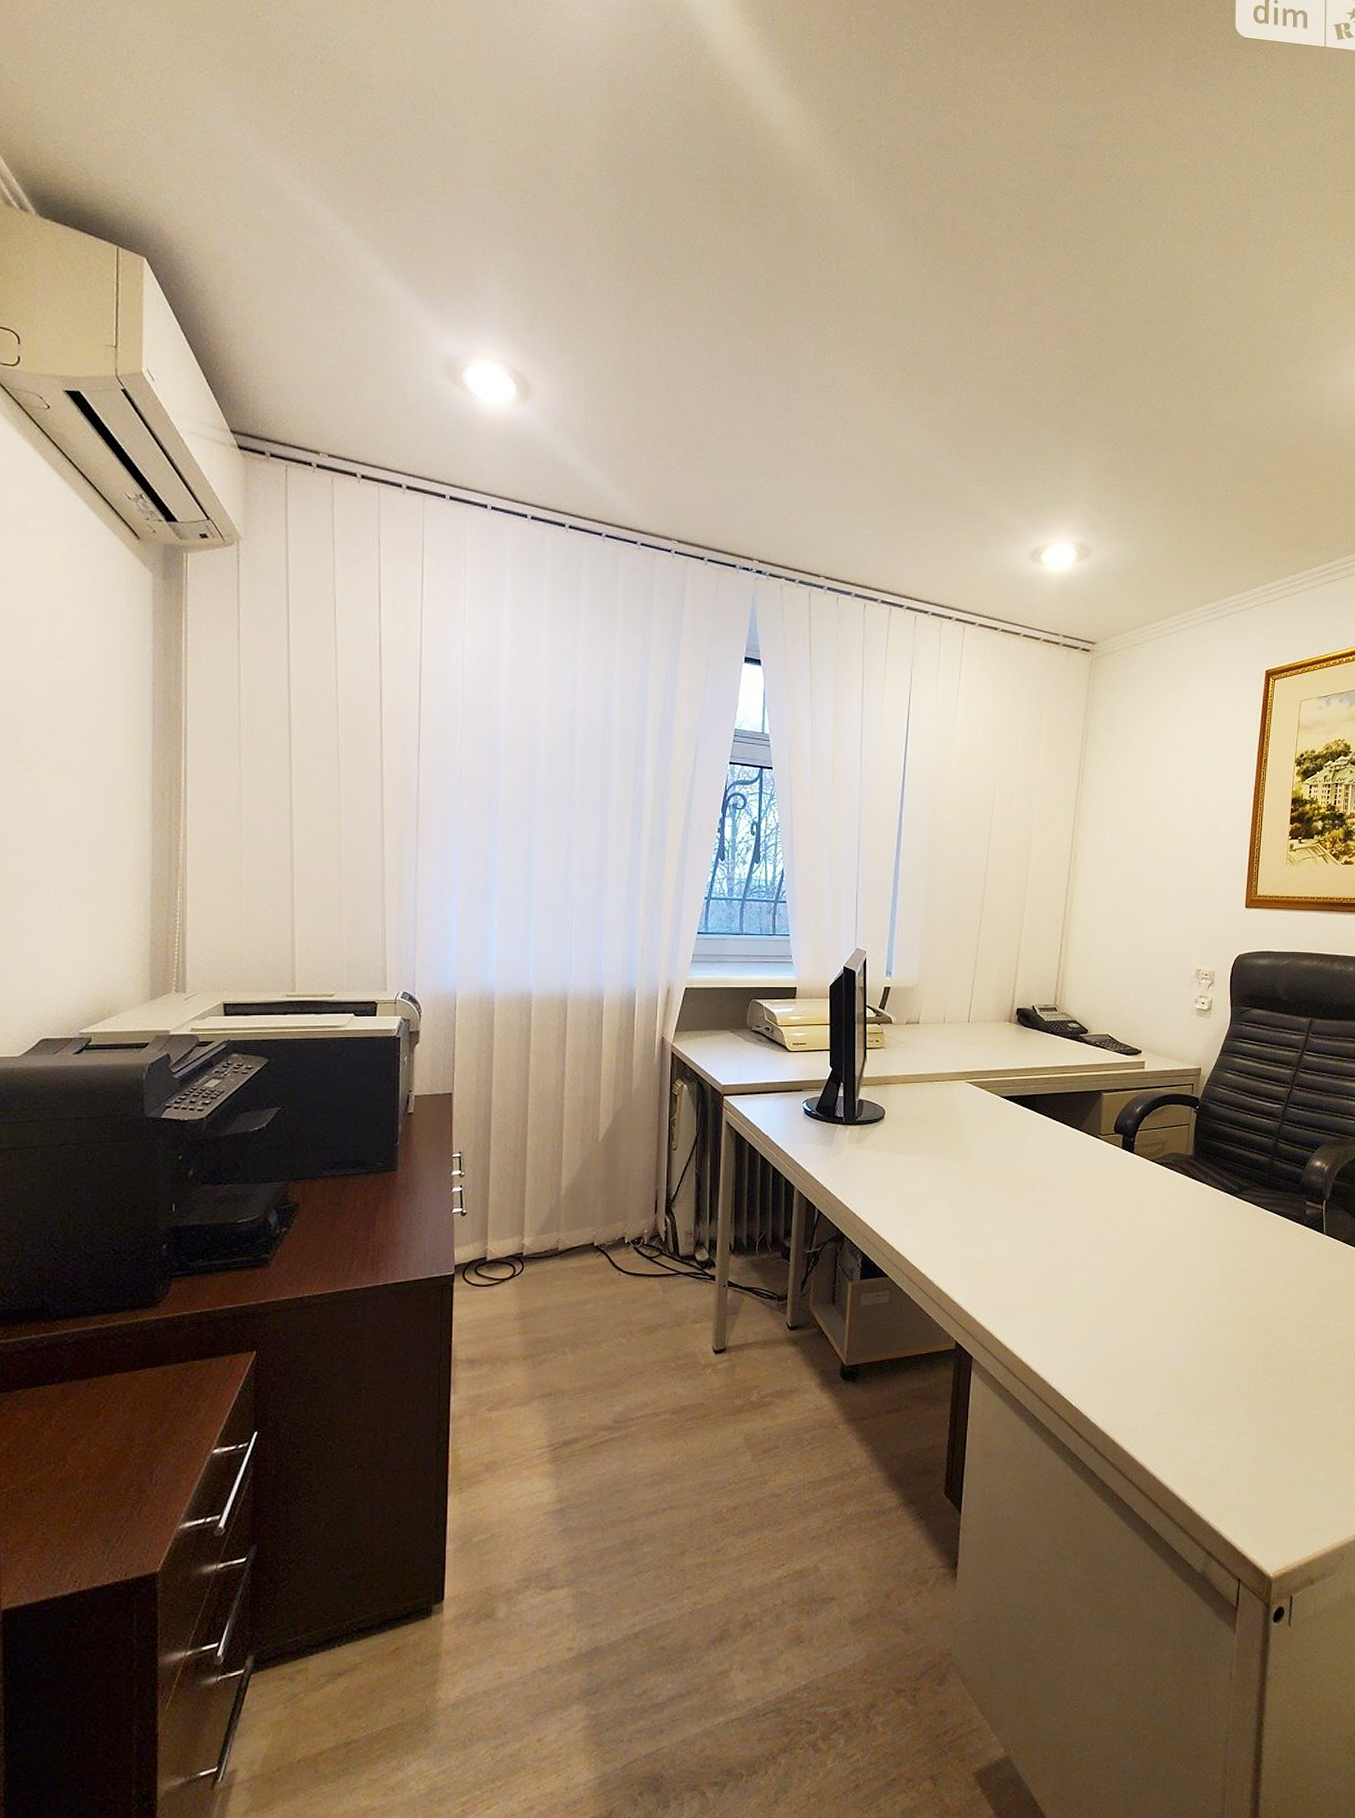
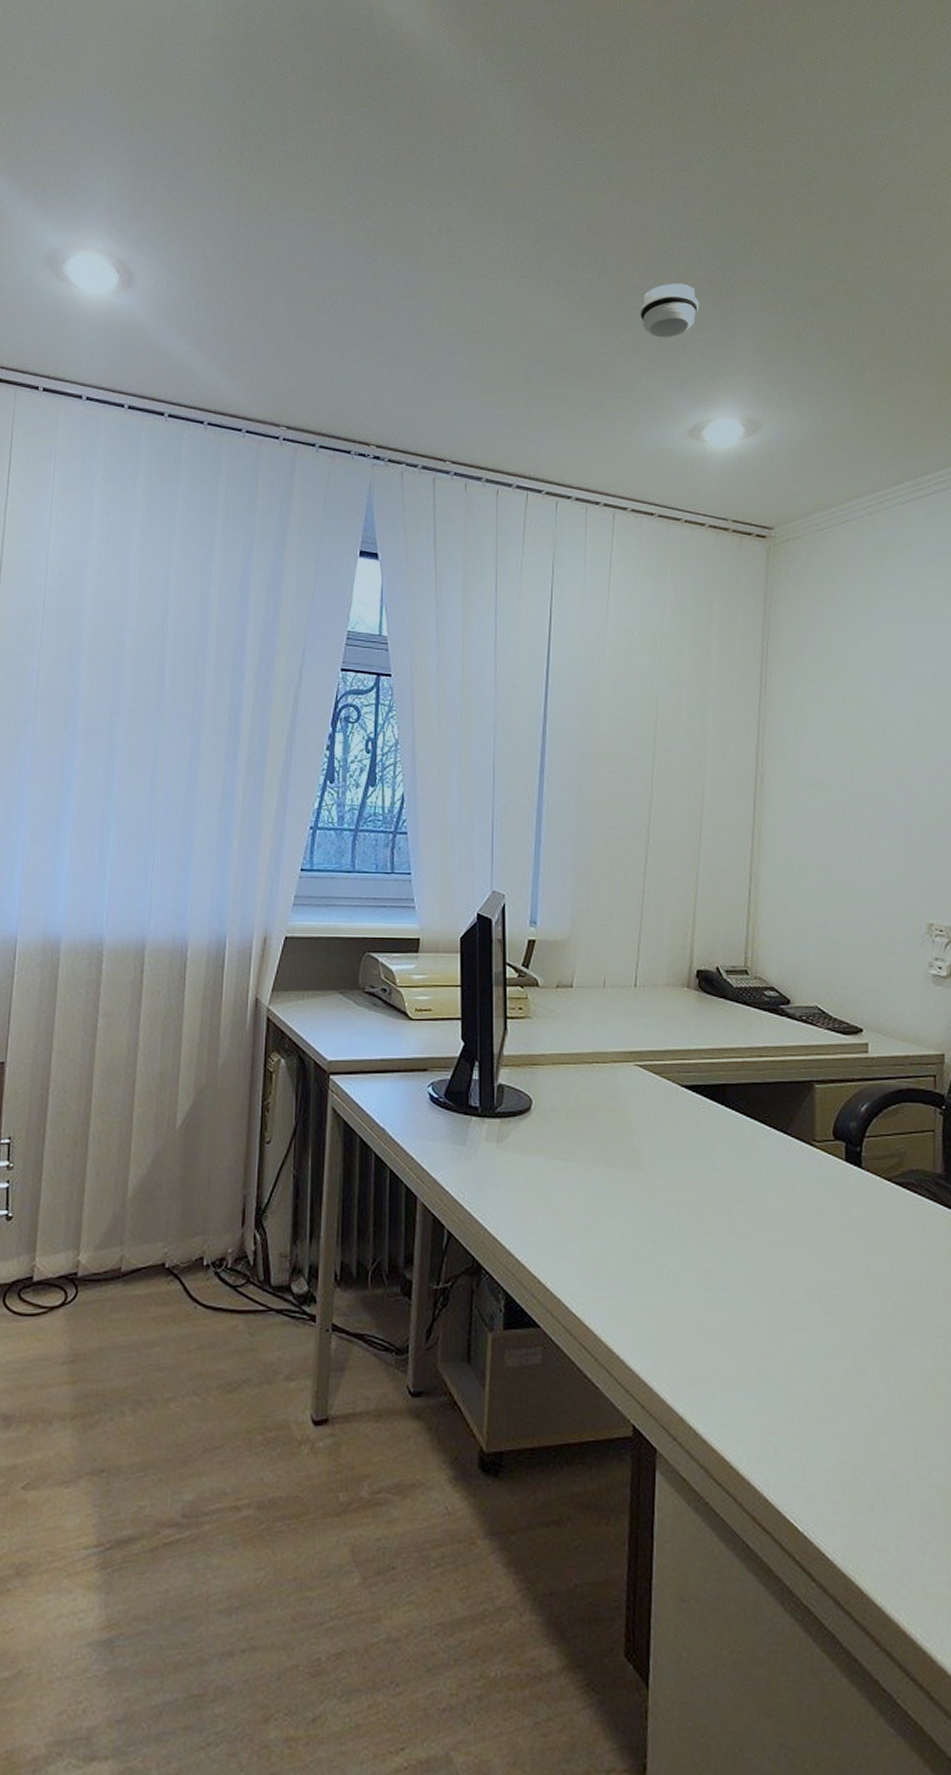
smoke detector: none [993,415,1044,467] -> present [640,283,699,338]

